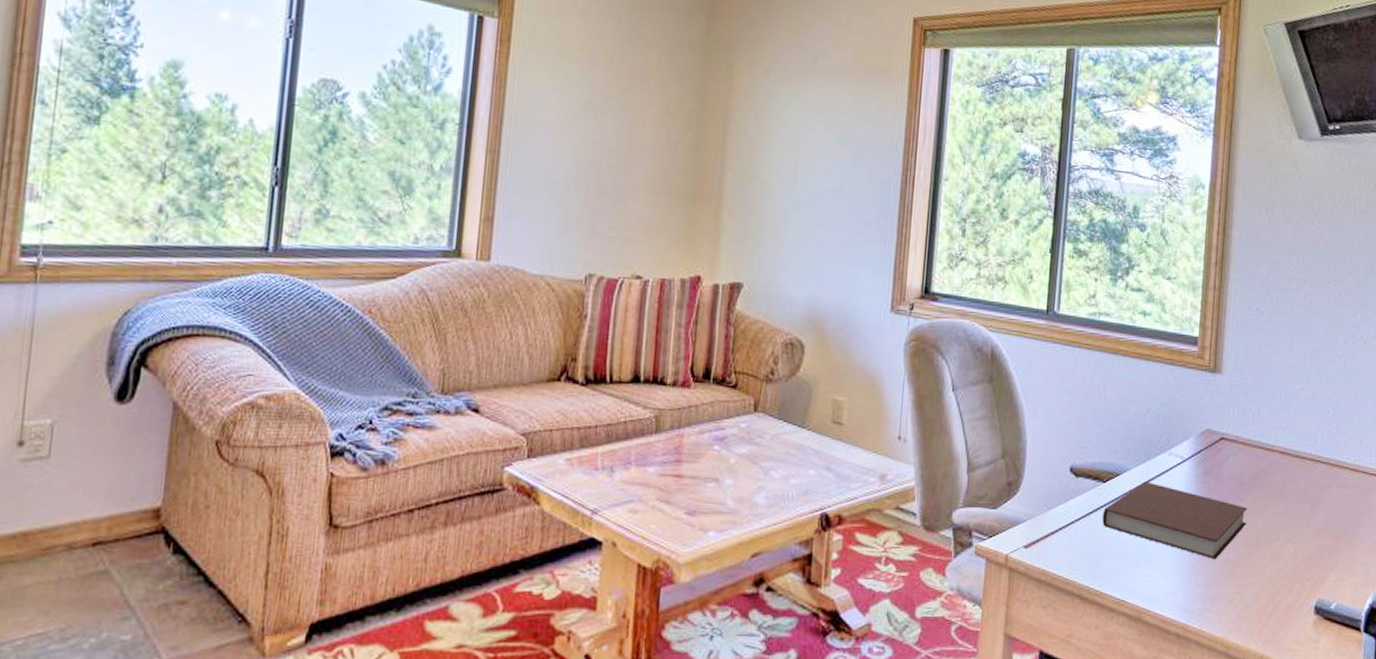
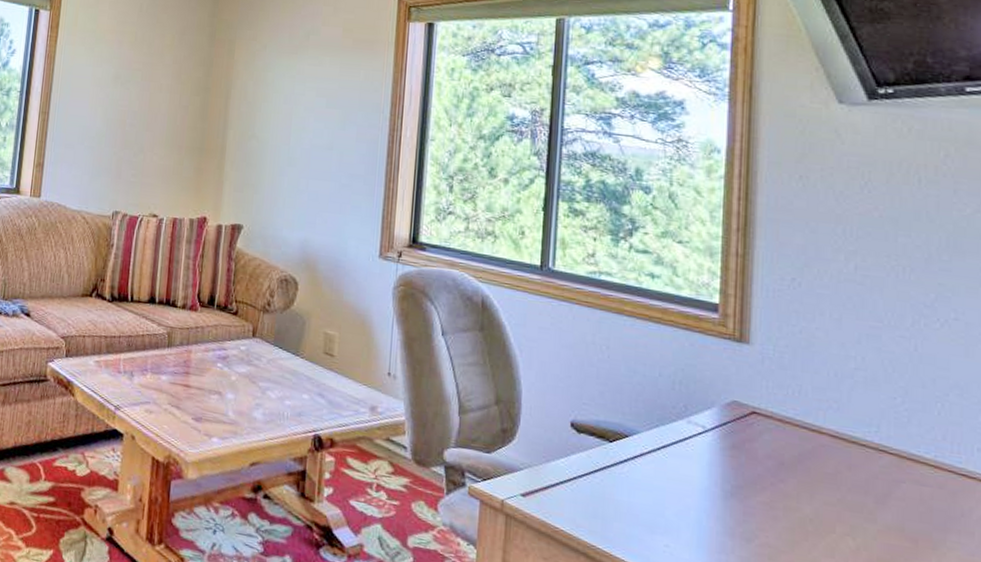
notebook: present [1102,481,1248,560] -> none [609,447,790,542]

